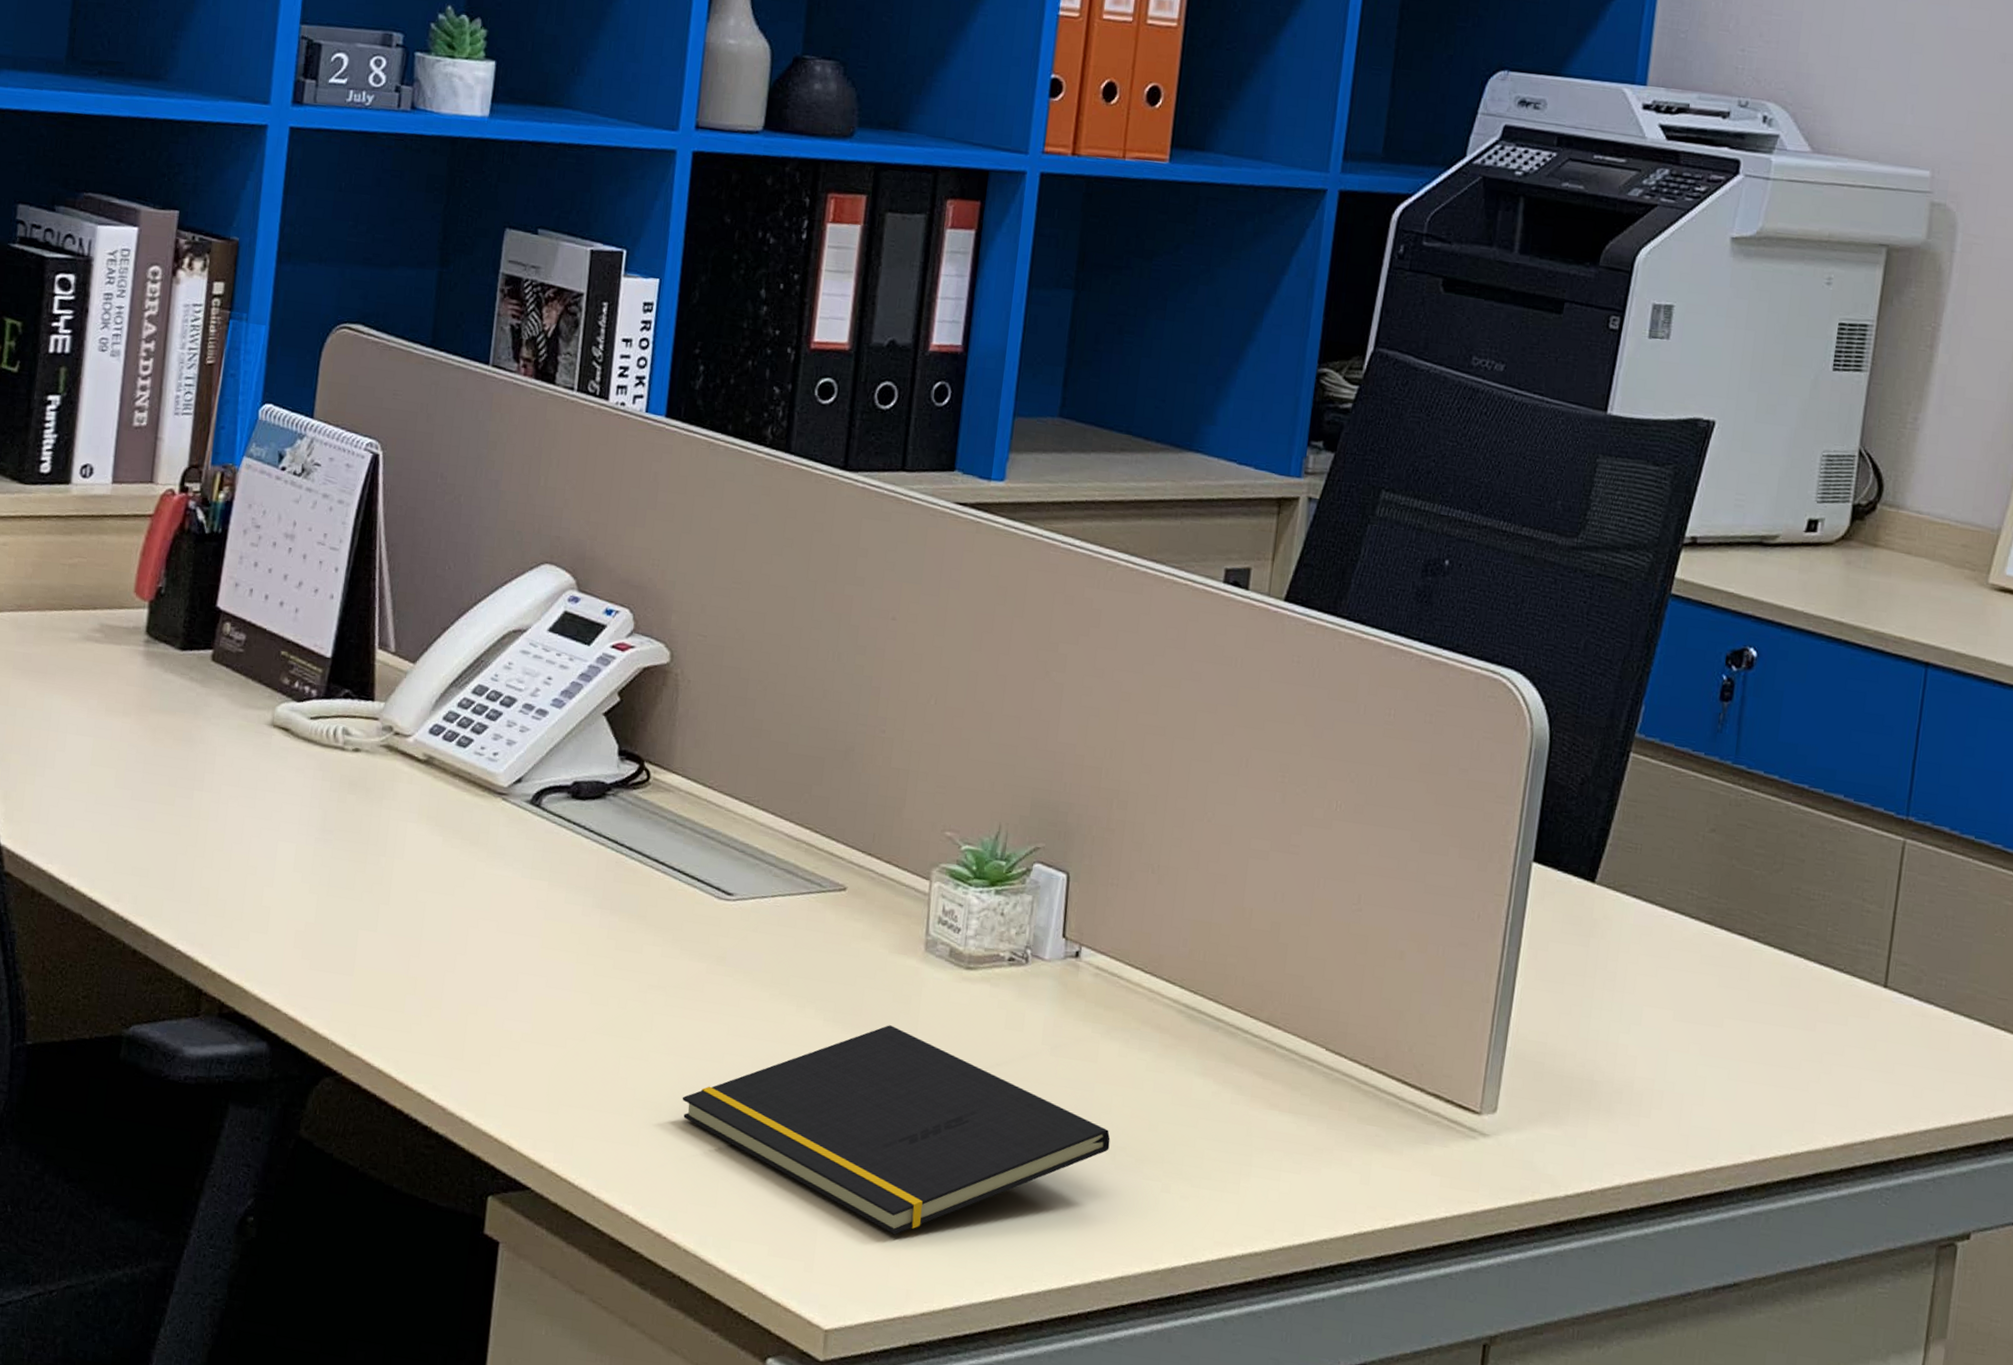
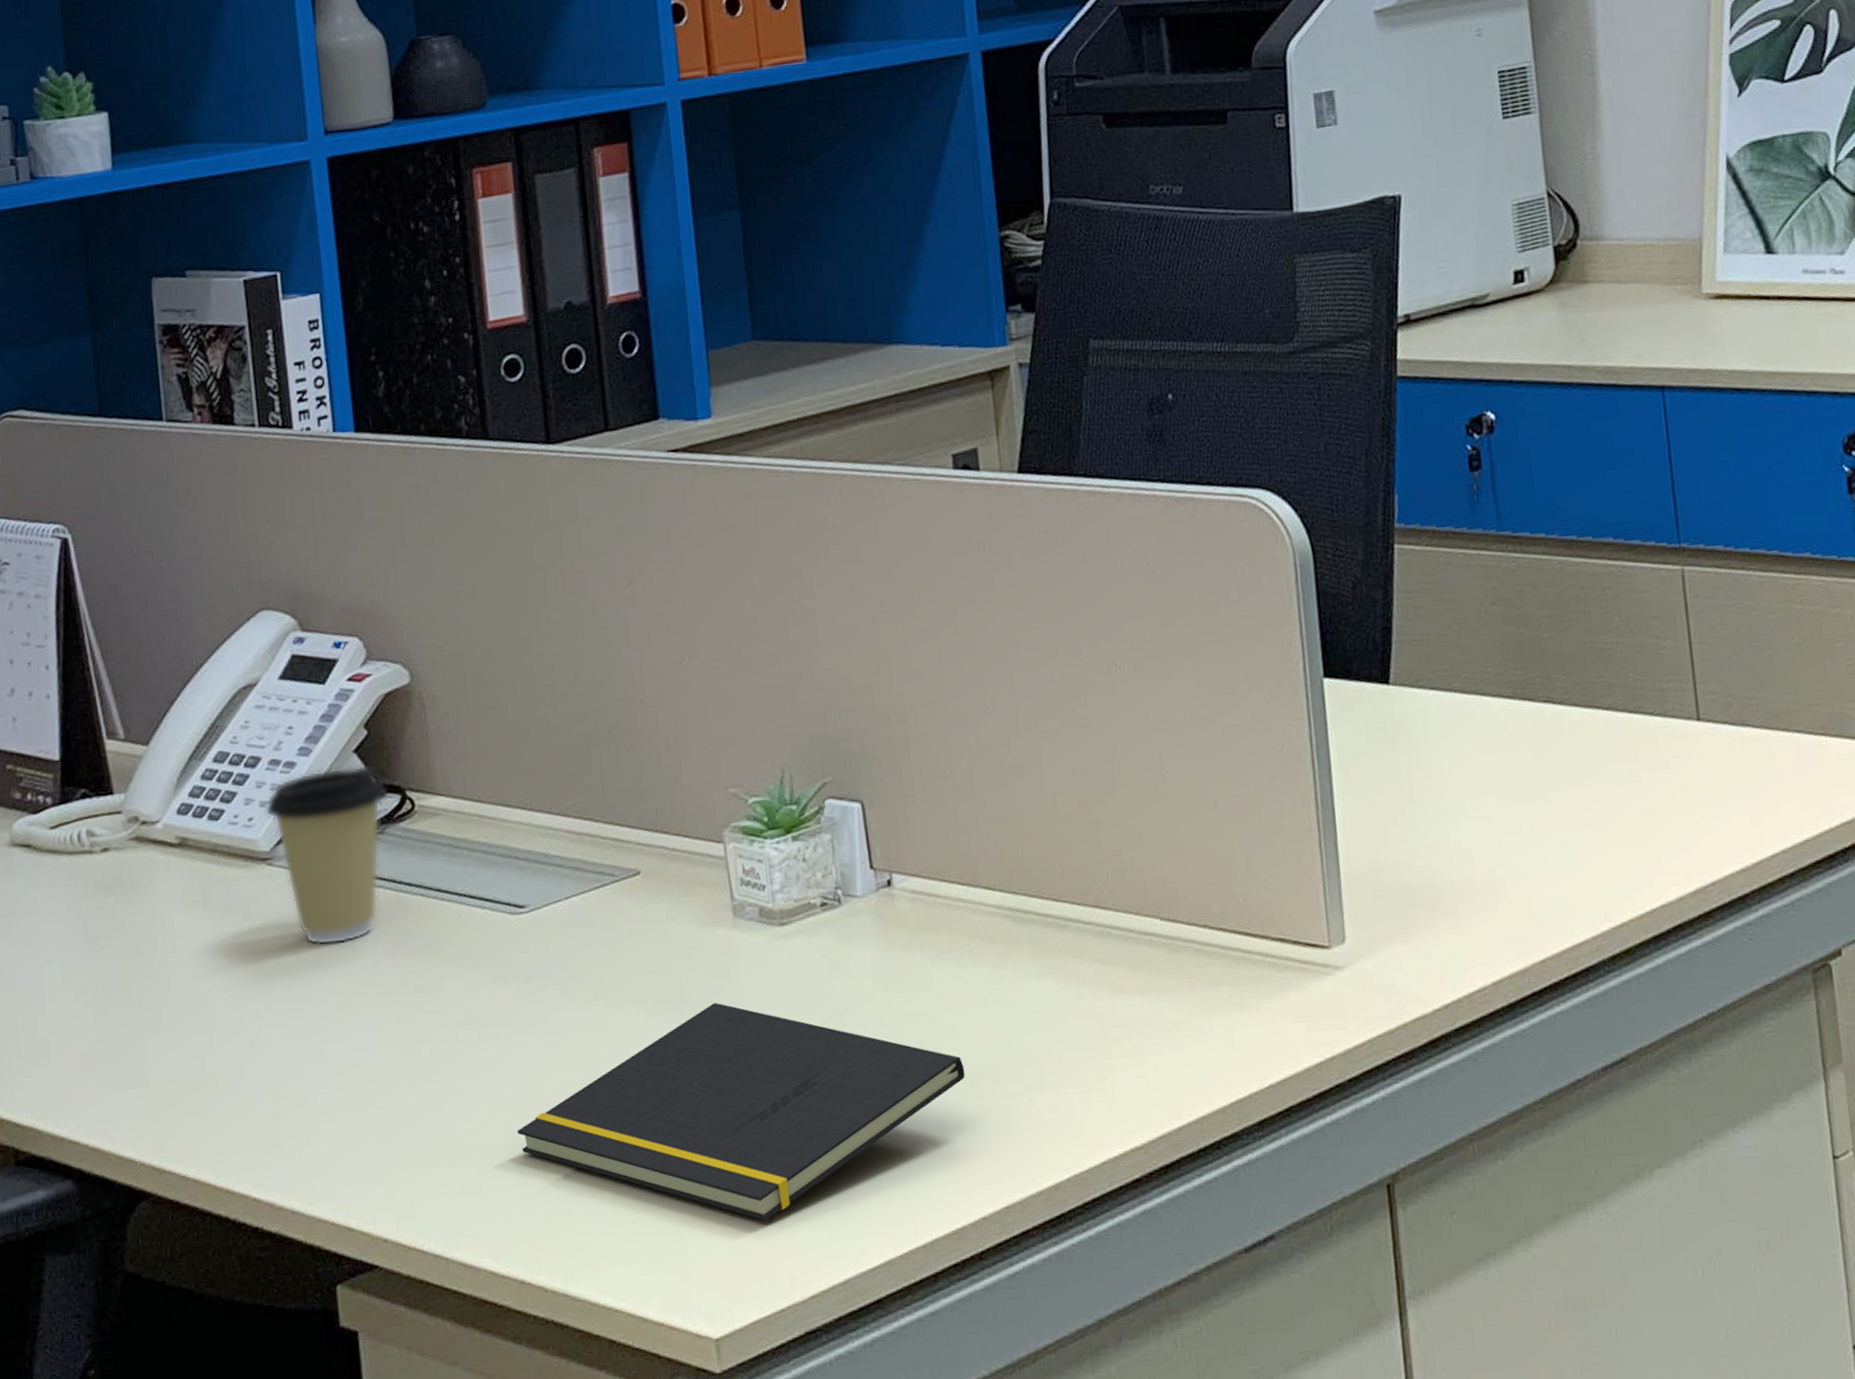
coffee cup: none [510,723,629,889] -> present [264,763,389,946]

